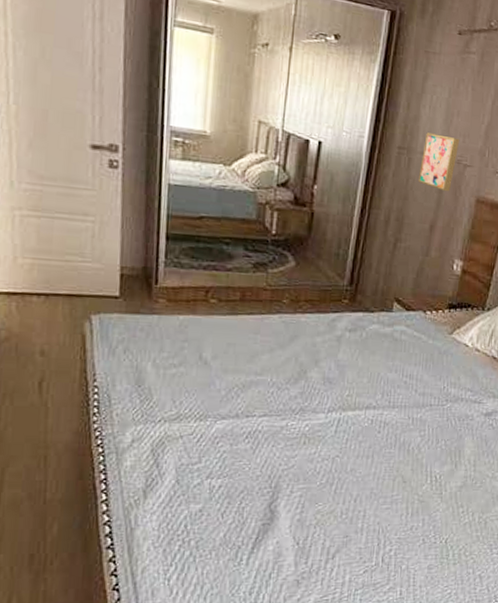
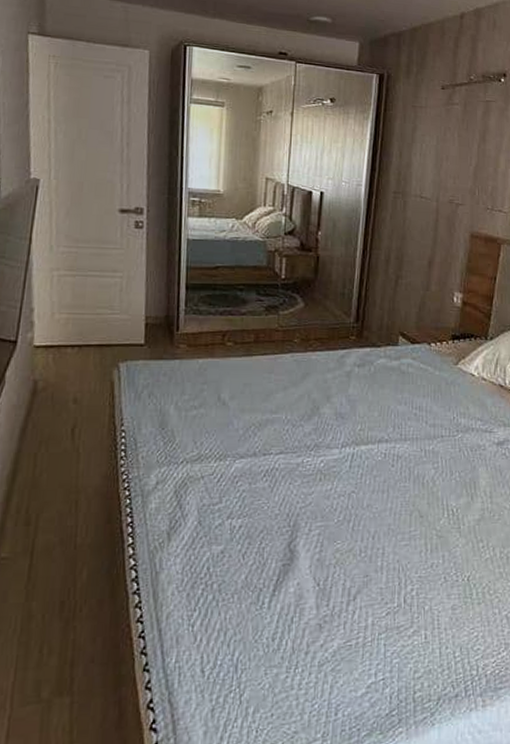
wall art: present [417,132,460,192] -> none [414,177,451,230]

